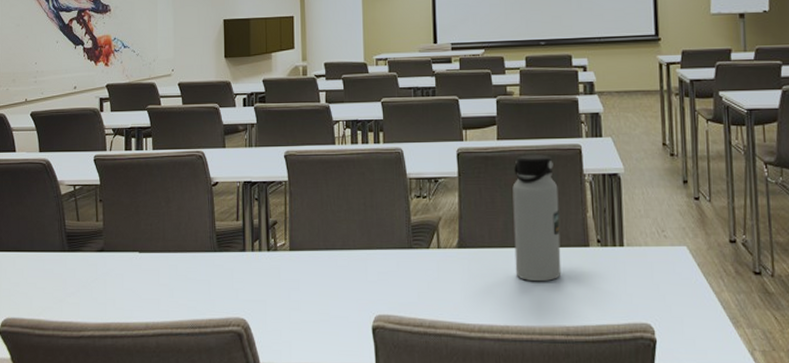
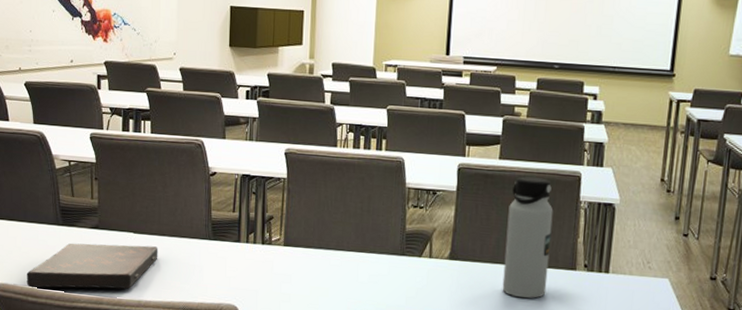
book: none [33,264,164,320] -> present [26,243,159,290]

